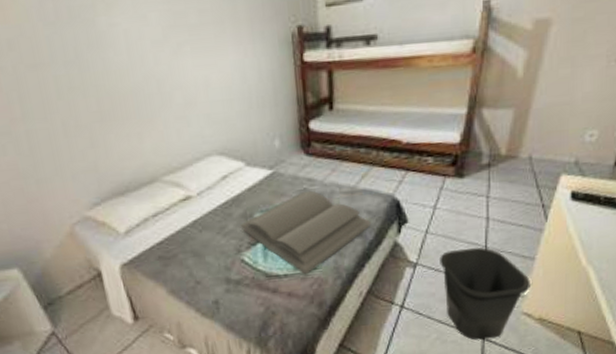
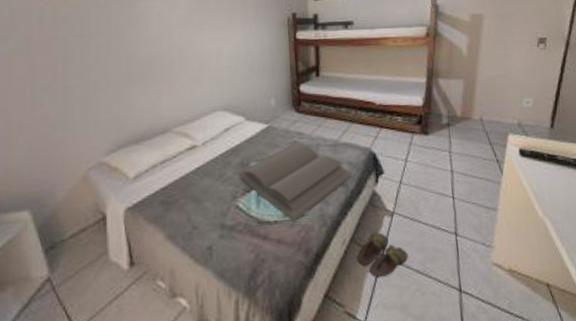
sandal: none [375,283,430,327] -> present [358,231,408,277]
waste bin: present [440,247,532,340] -> none [413,197,497,292]

